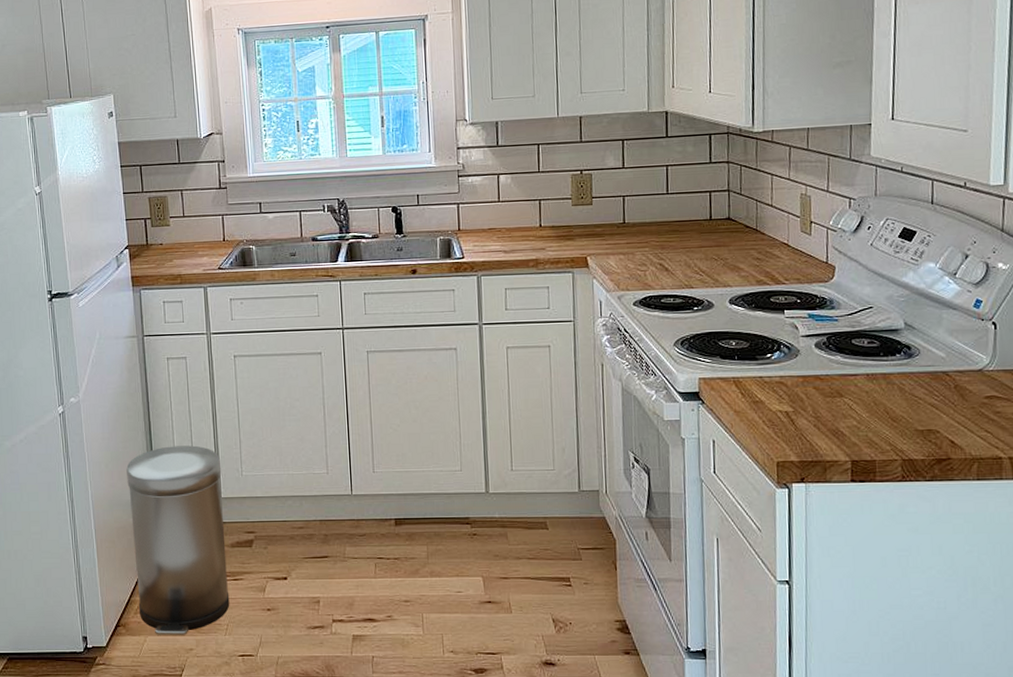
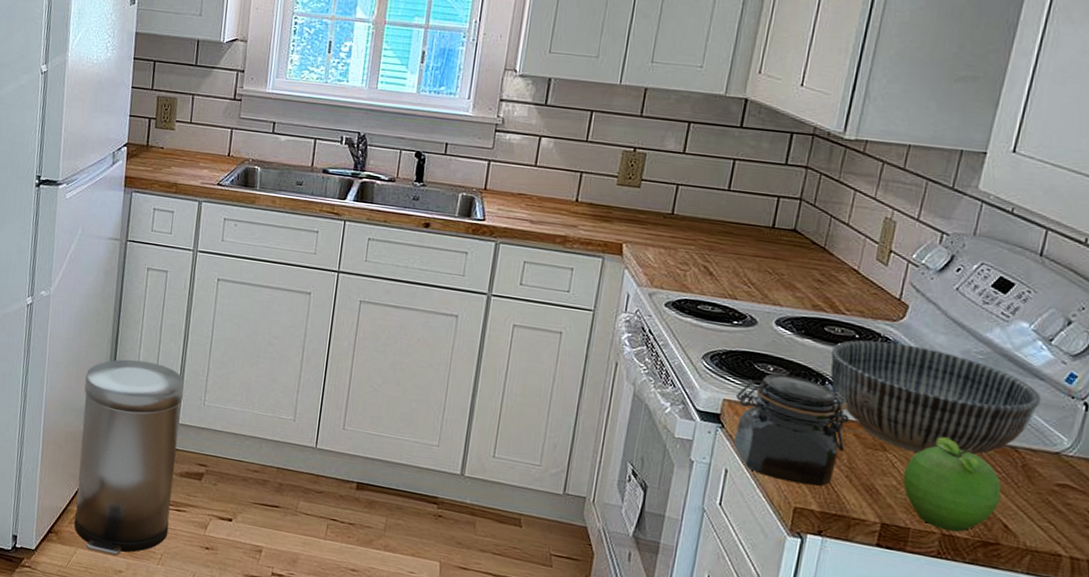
jar: none [709,345,808,441] -> present [733,373,849,487]
bowl: none [779,300,958,393] -> present [830,340,1042,456]
fruit: none [860,375,943,457] -> present [903,437,1002,533]

